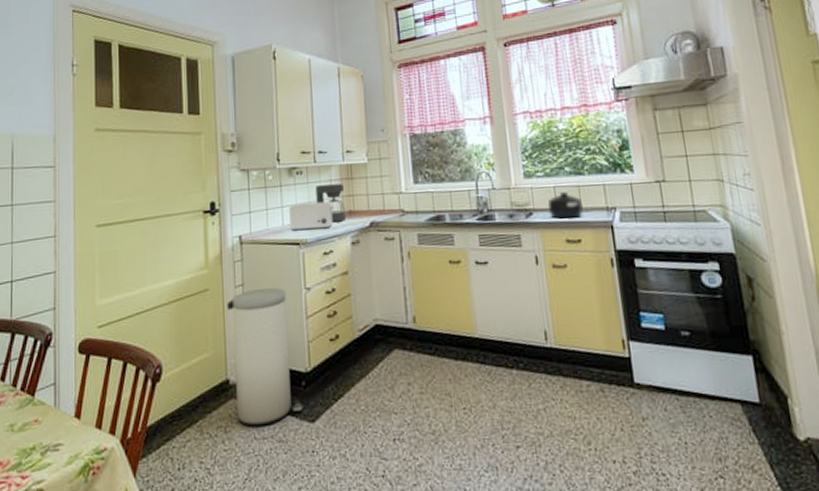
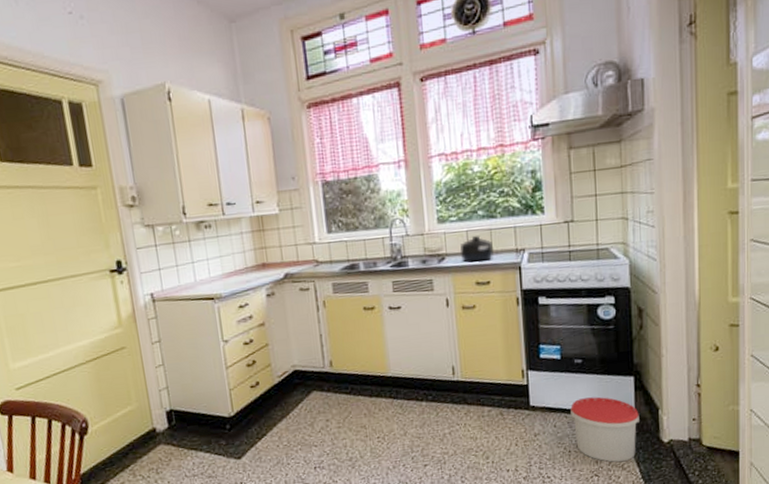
pedal bin: present [227,287,304,428] -> none [145,342,230,468]
toaster: present [289,201,334,232] -> none [200,255,247,287]
coffee maker: present [315,184,347,224] -> none [226,236,260,277]
bucket: none [681,377,767,462] -> present [570,396,639,463]

